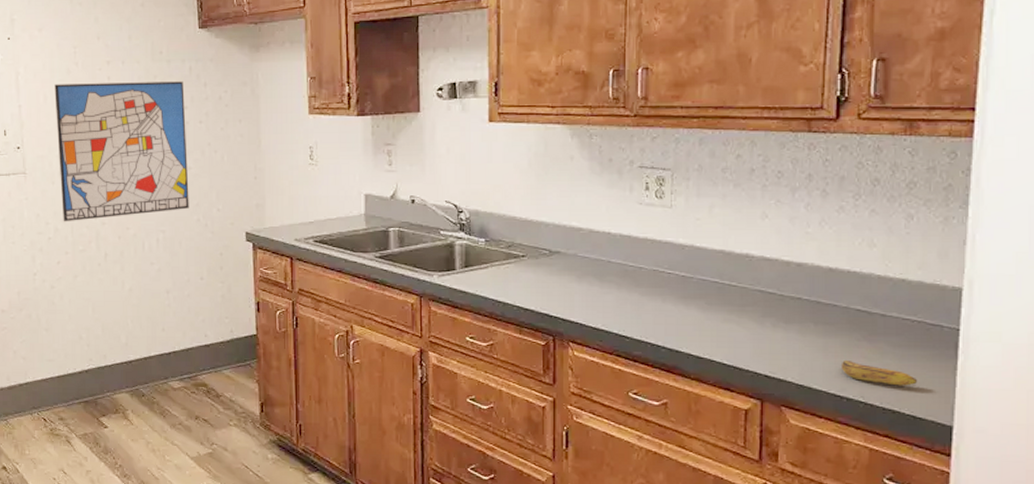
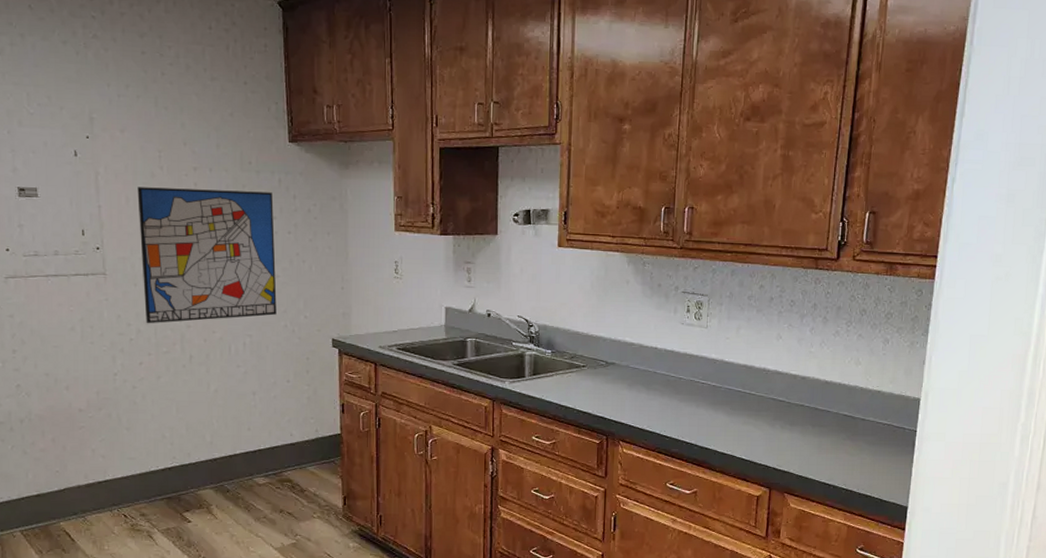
banana: present [840,359,918,386] -> none [830,455,885,476]

